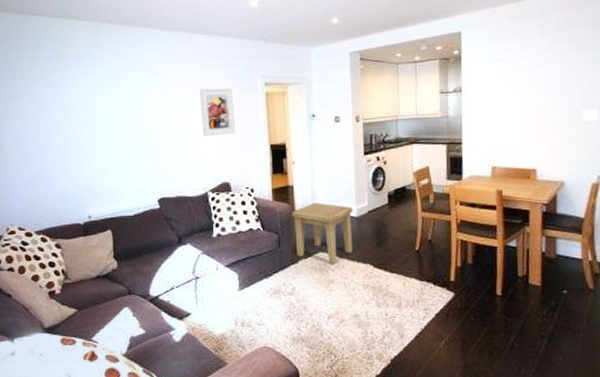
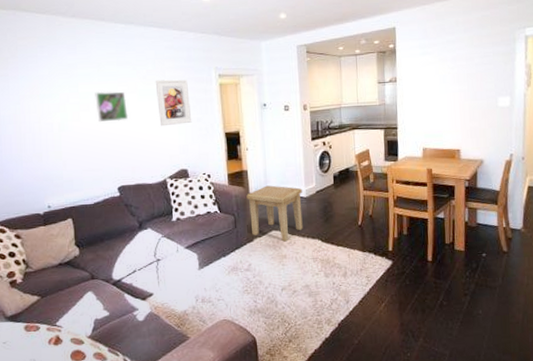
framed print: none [138,99,171,132] -> present [95,91,129,123]

